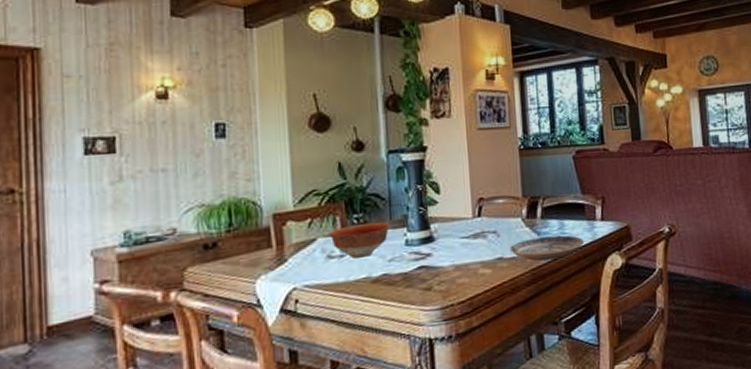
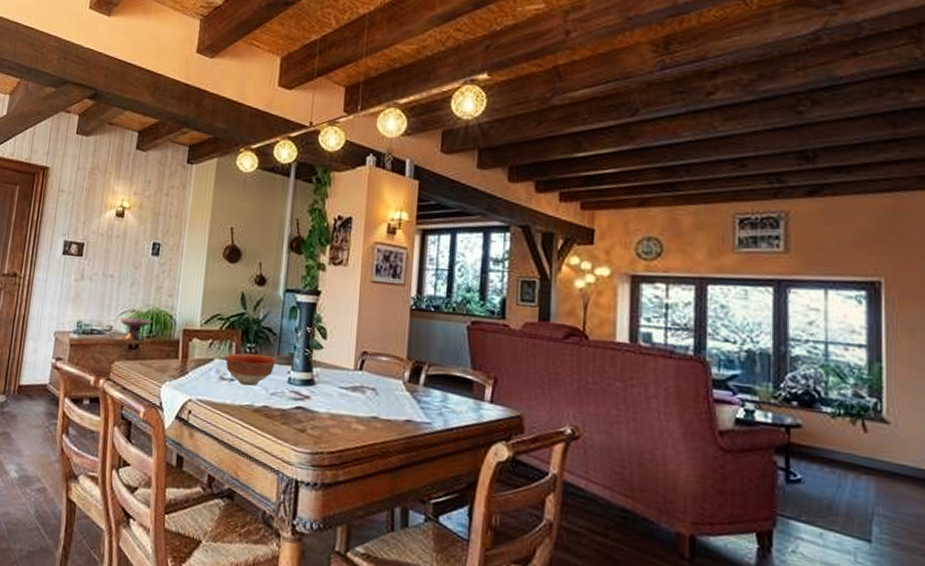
decorative bowl: none [182,210,232,240] -> present [117,317,153,341]
plate: present [509,235,585,262] -> none [385,404,469,434]

